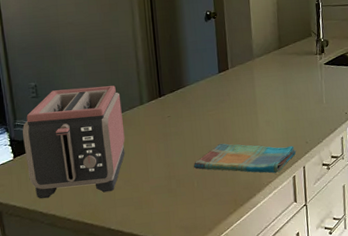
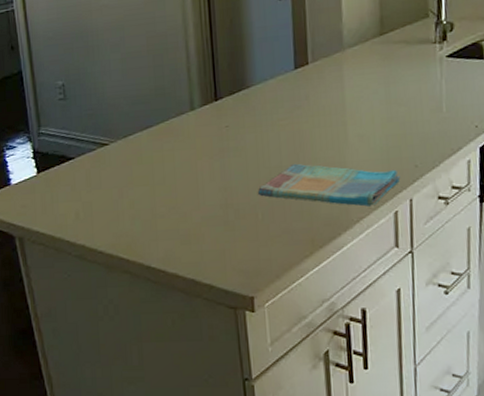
toaster: present [23,85,125,199] -> none [48,85,171,225]

